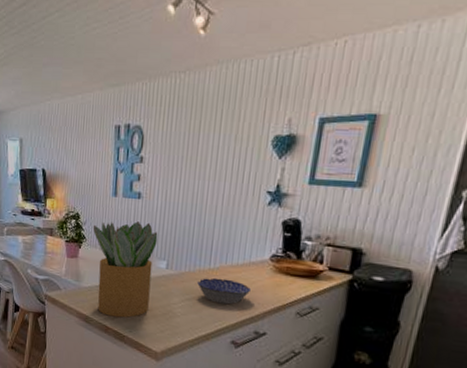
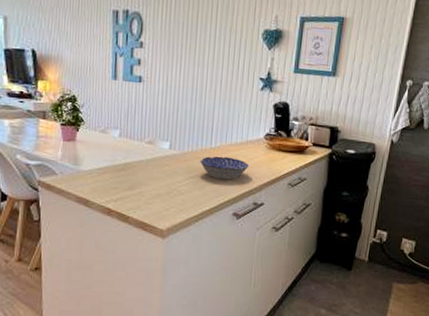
potted plant: present [93,221,158,318] -> none [92,104,160,199]

